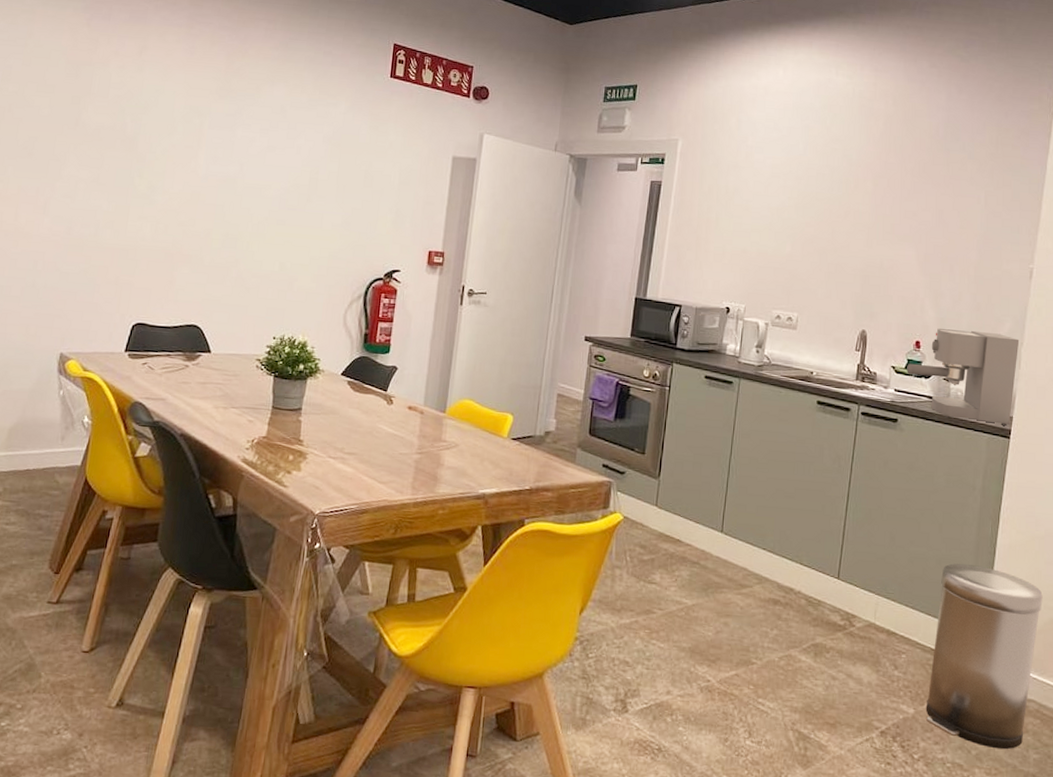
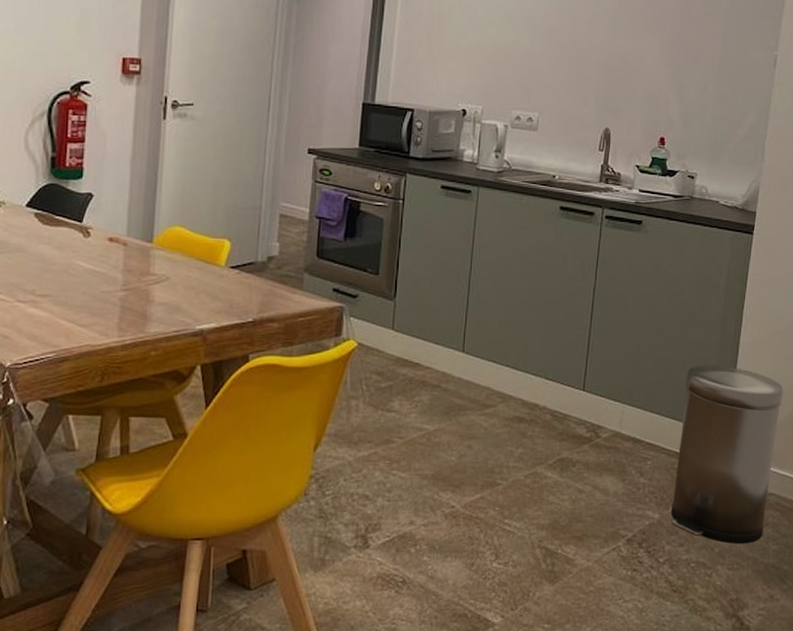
coffee maker: present [907,327,1020,426] -> none [651,122,763,221]

